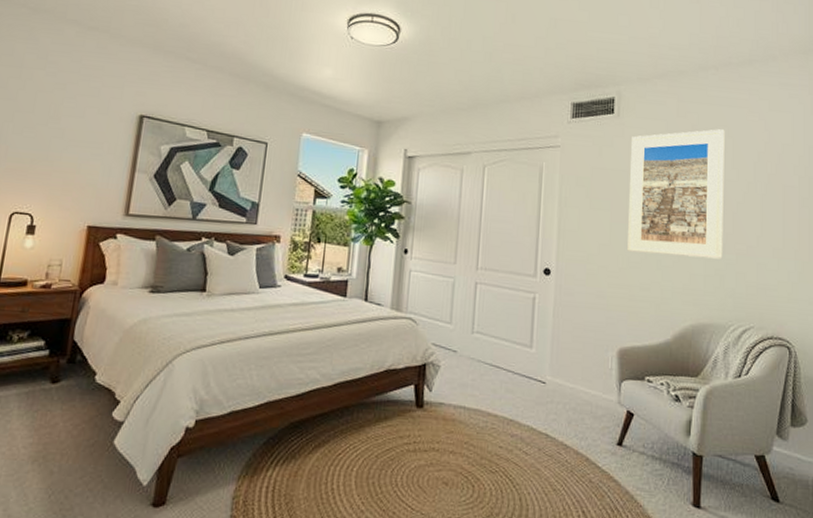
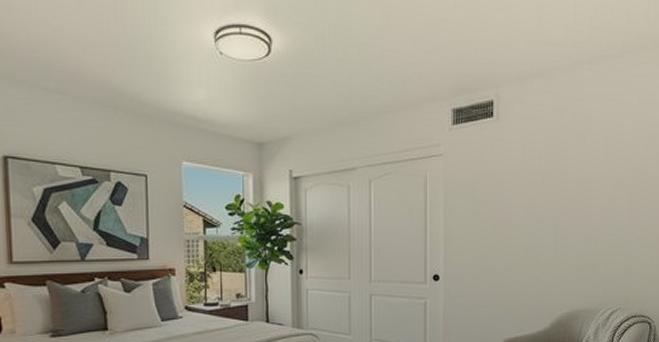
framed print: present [627,129,725,259] -> none [509,125,598,251]

